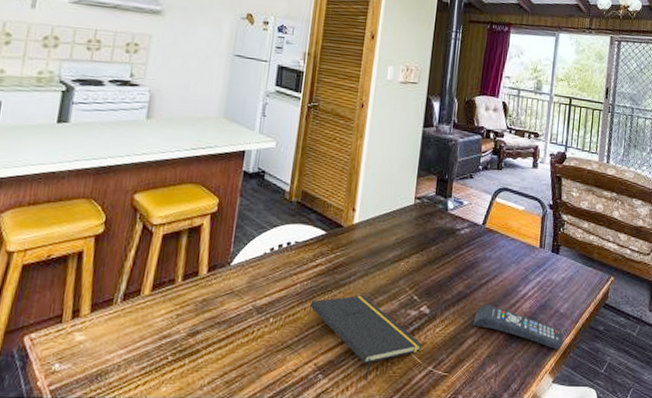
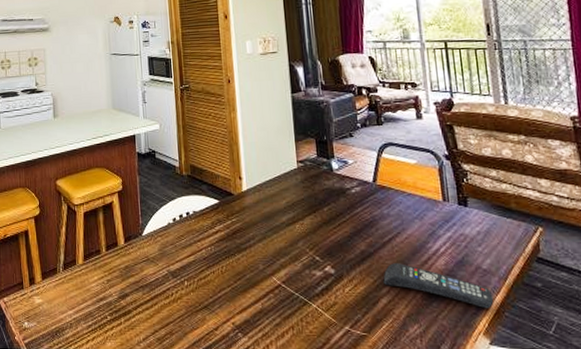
notepad: present [310,295,422,382] -> none [217,258,334,341]

